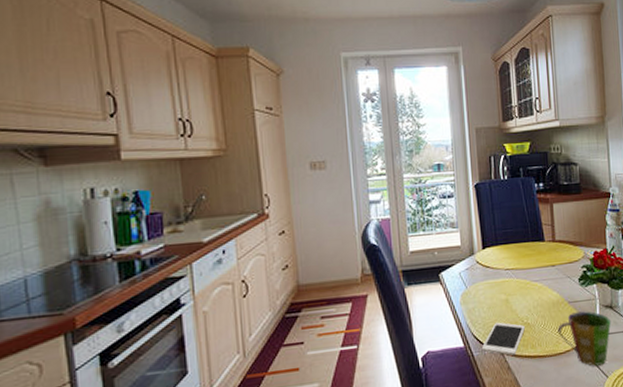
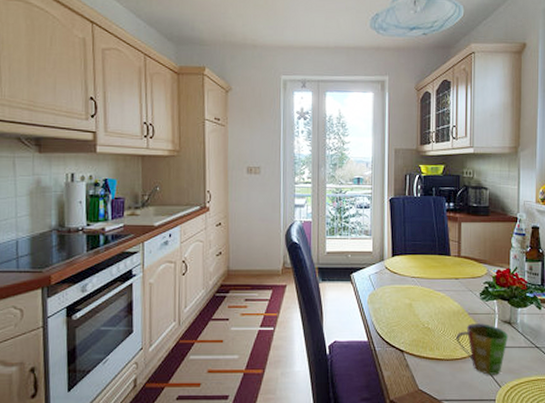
cell phone: present [481,322,525,356] -> none [383,323,425,355]

